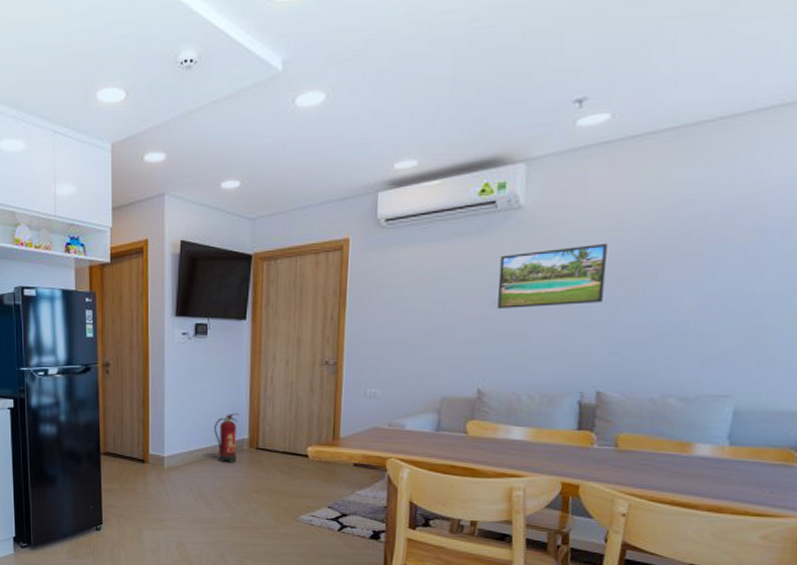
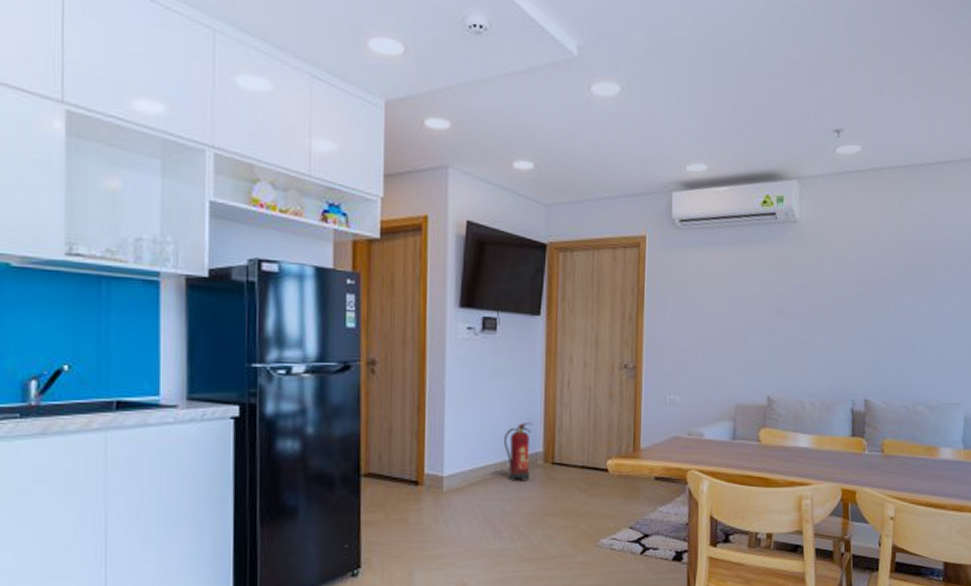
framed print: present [497,243,608,309] -> none [781,261,866,317]

